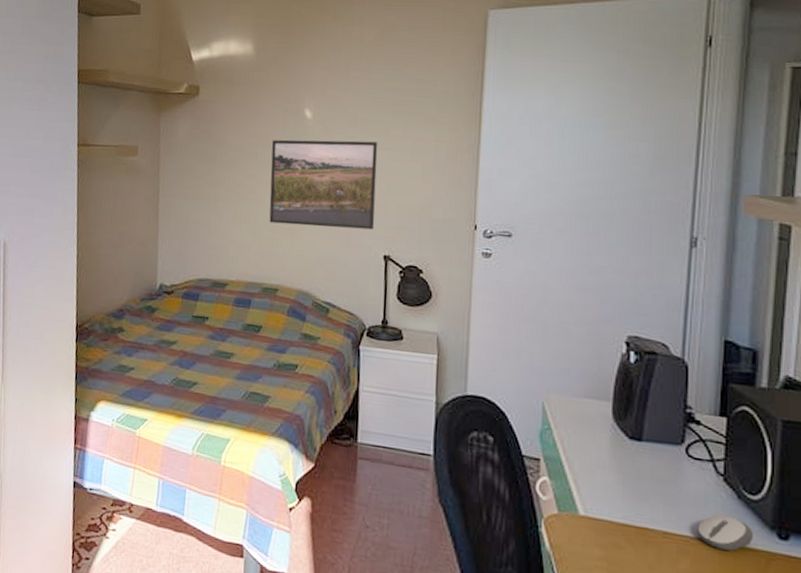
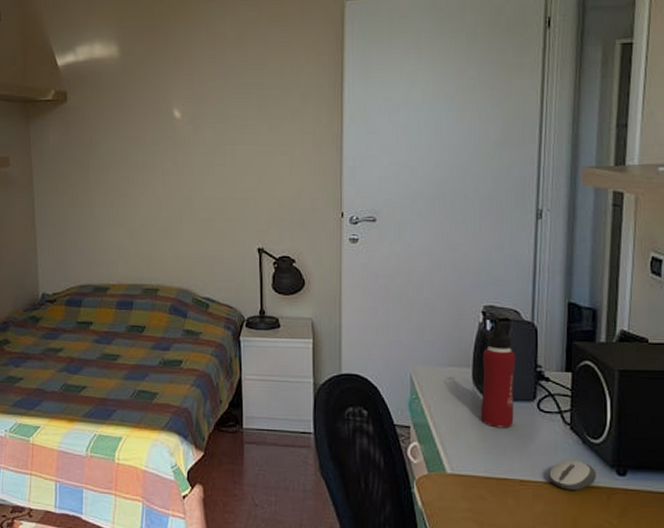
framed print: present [269,139,378,230] -> none [143,138,248,225]
water bottle: none [621,354,662,472] -> present [481,321,516,428]

